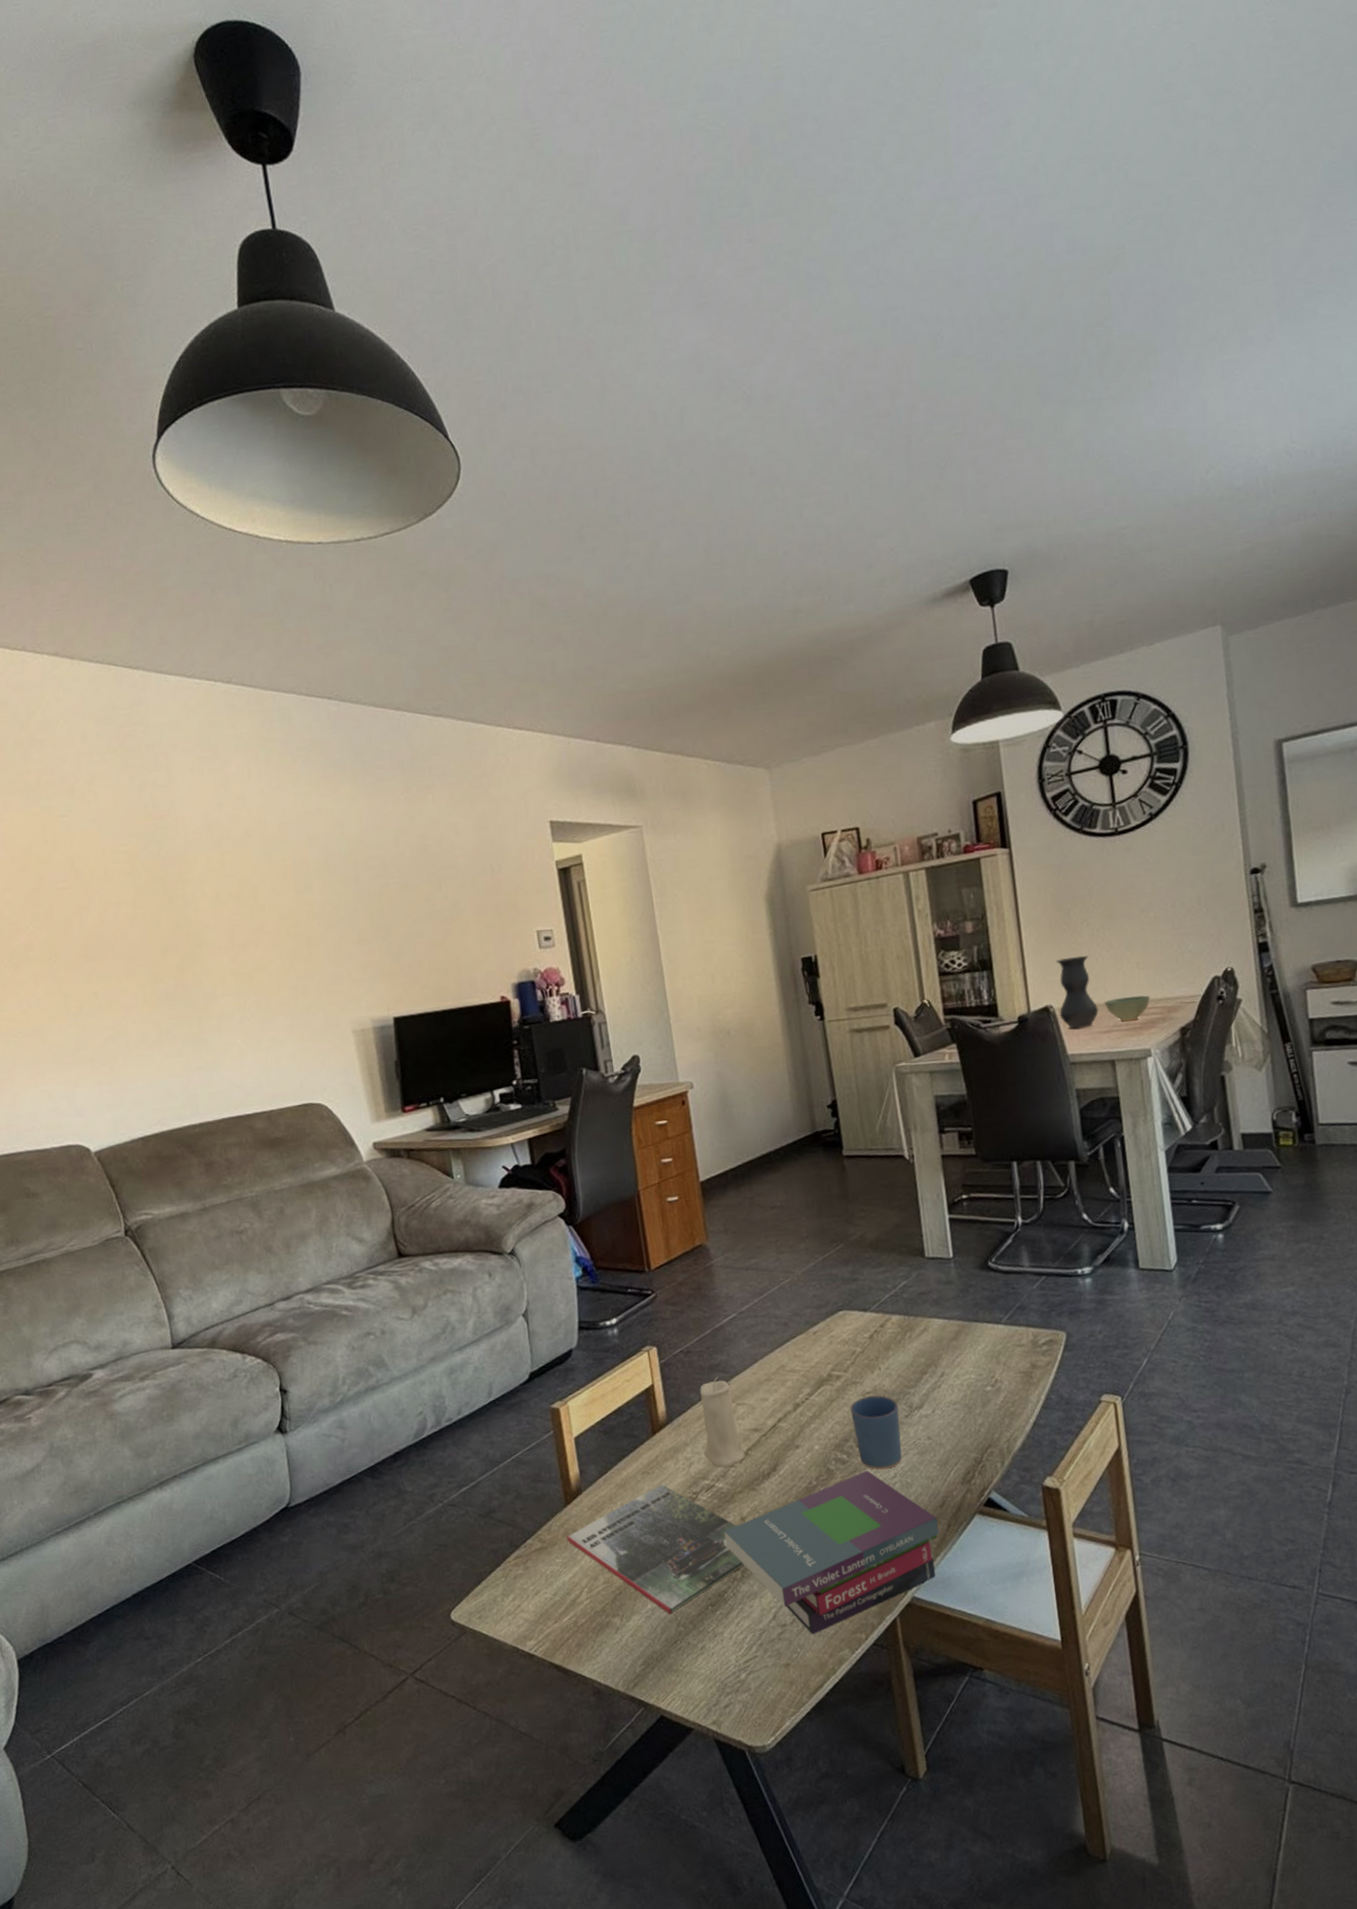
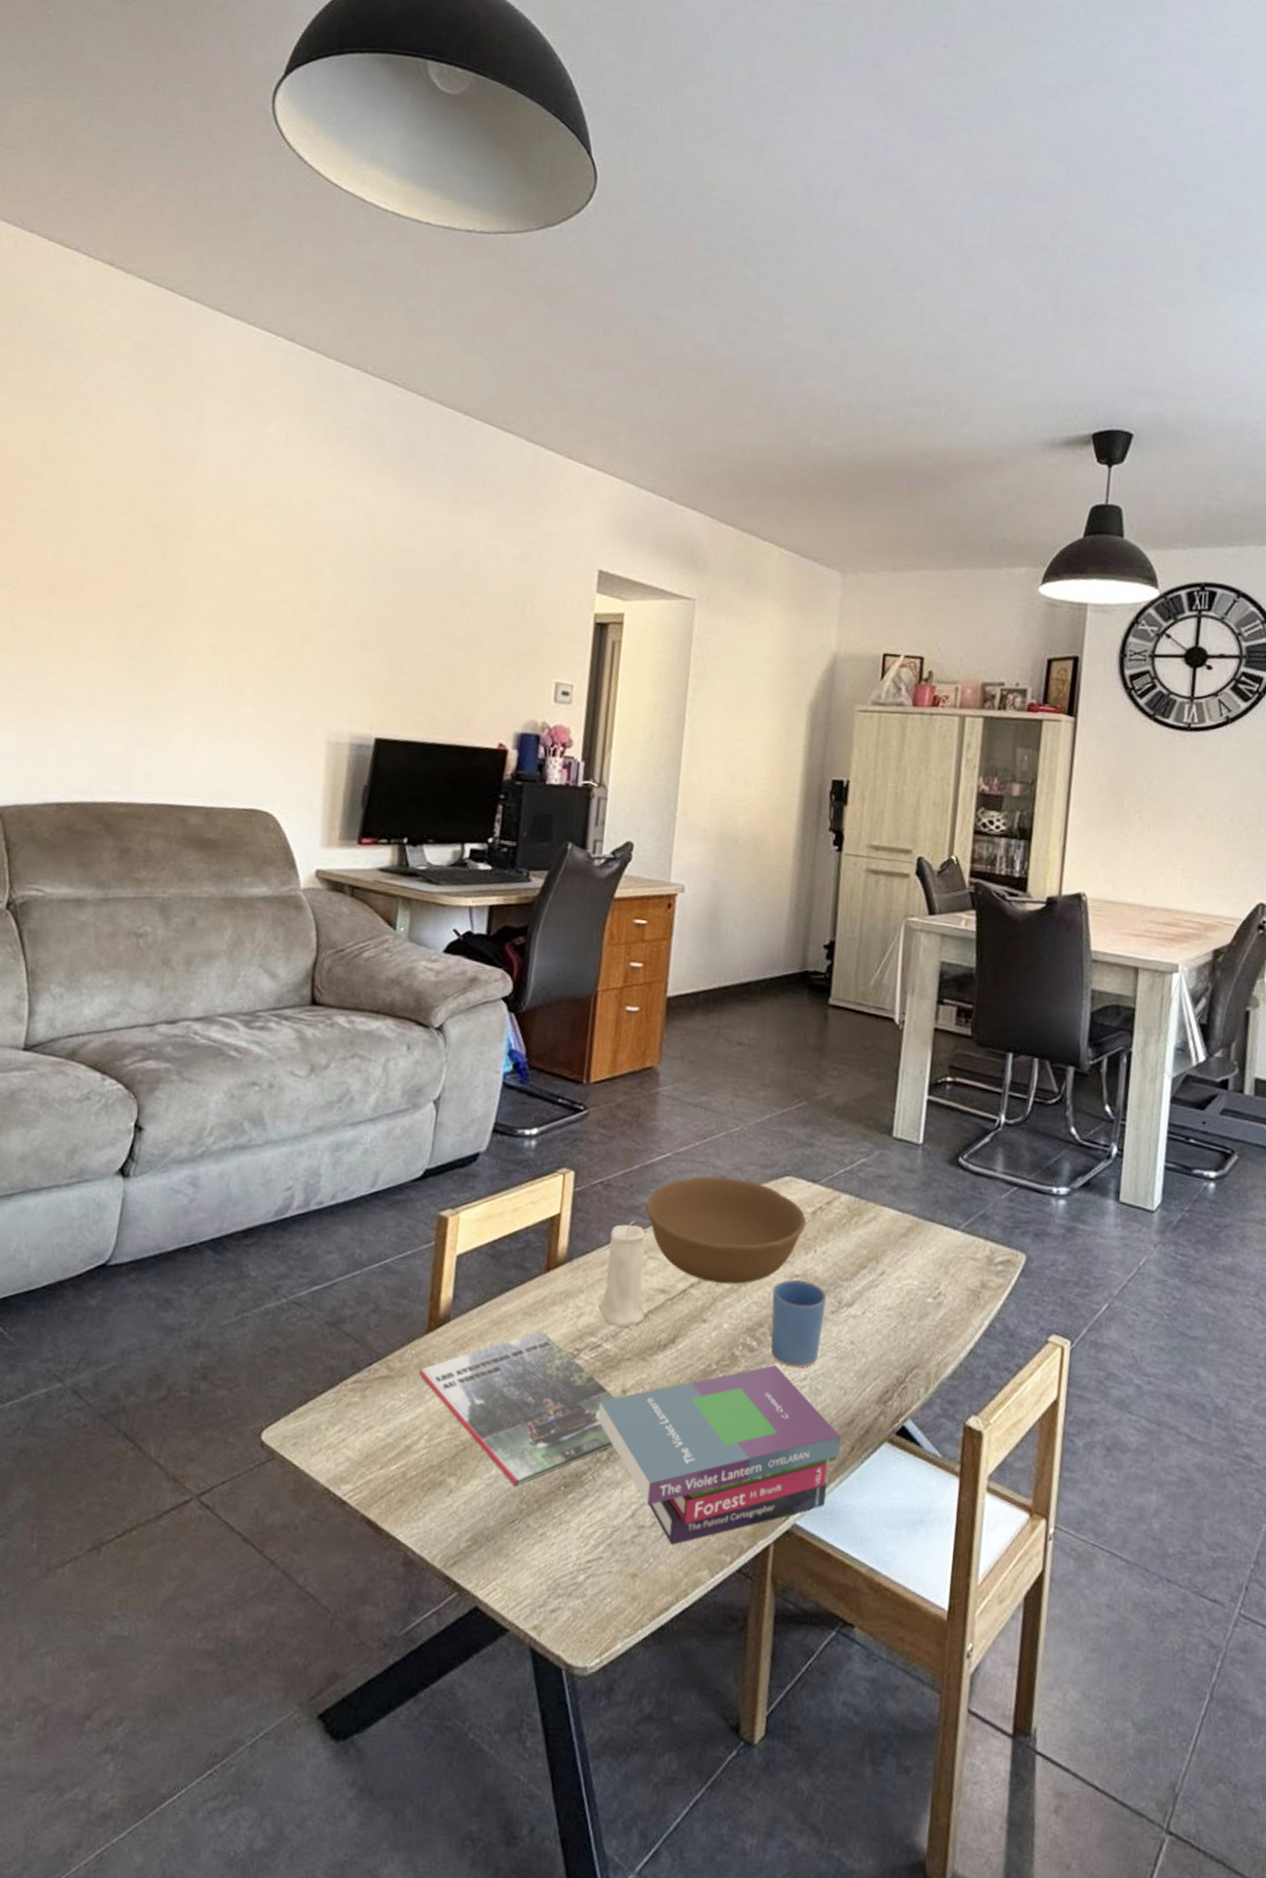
bowl: none [723,1322,867,1414] -> present [645,1176,807,1285]
vase: present [1055,956,1099,1029] -> none [1091,846,1134,926]
bowl: present [1103,995,1150,1022] -> none [1139,901,1189,930]

